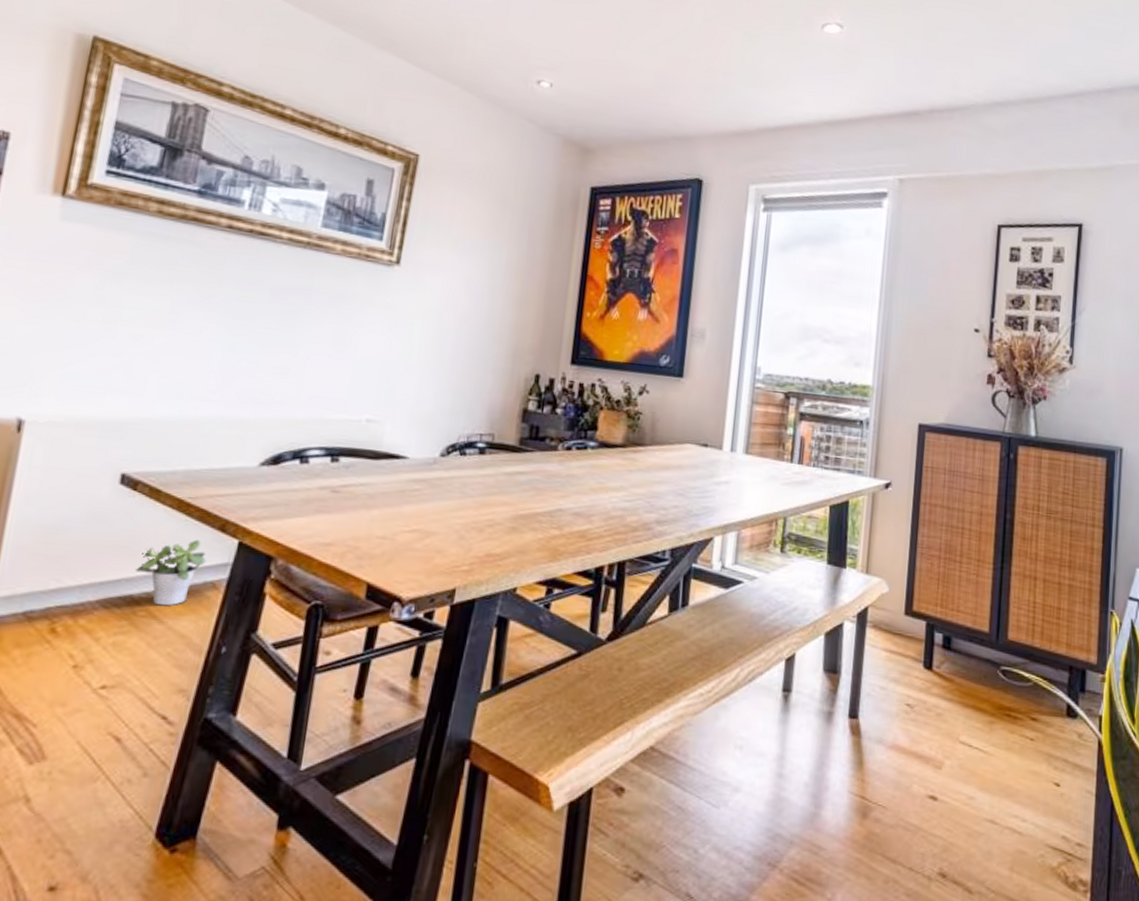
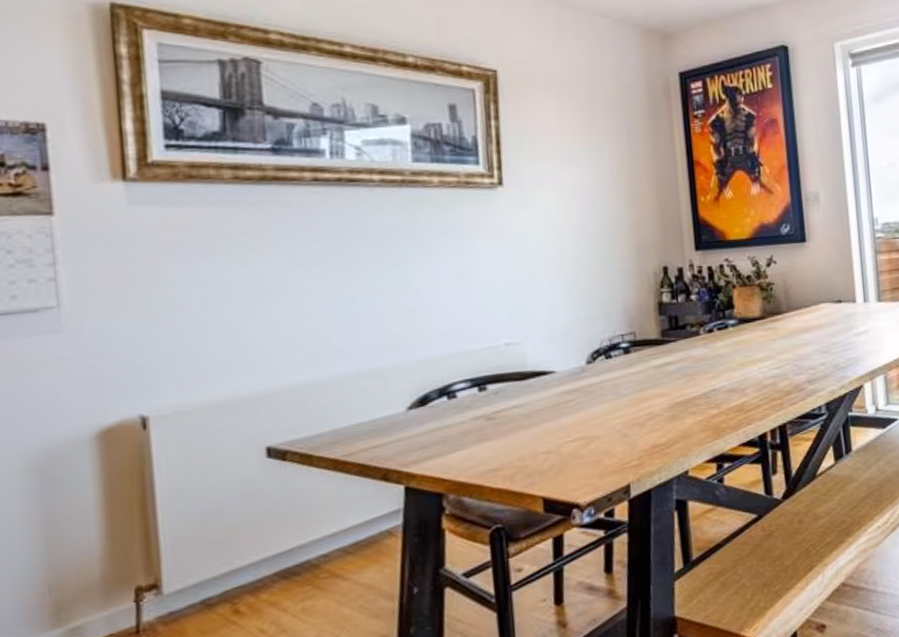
potted plant: present [135,539,206,606] -> none [305,493,377,564]

